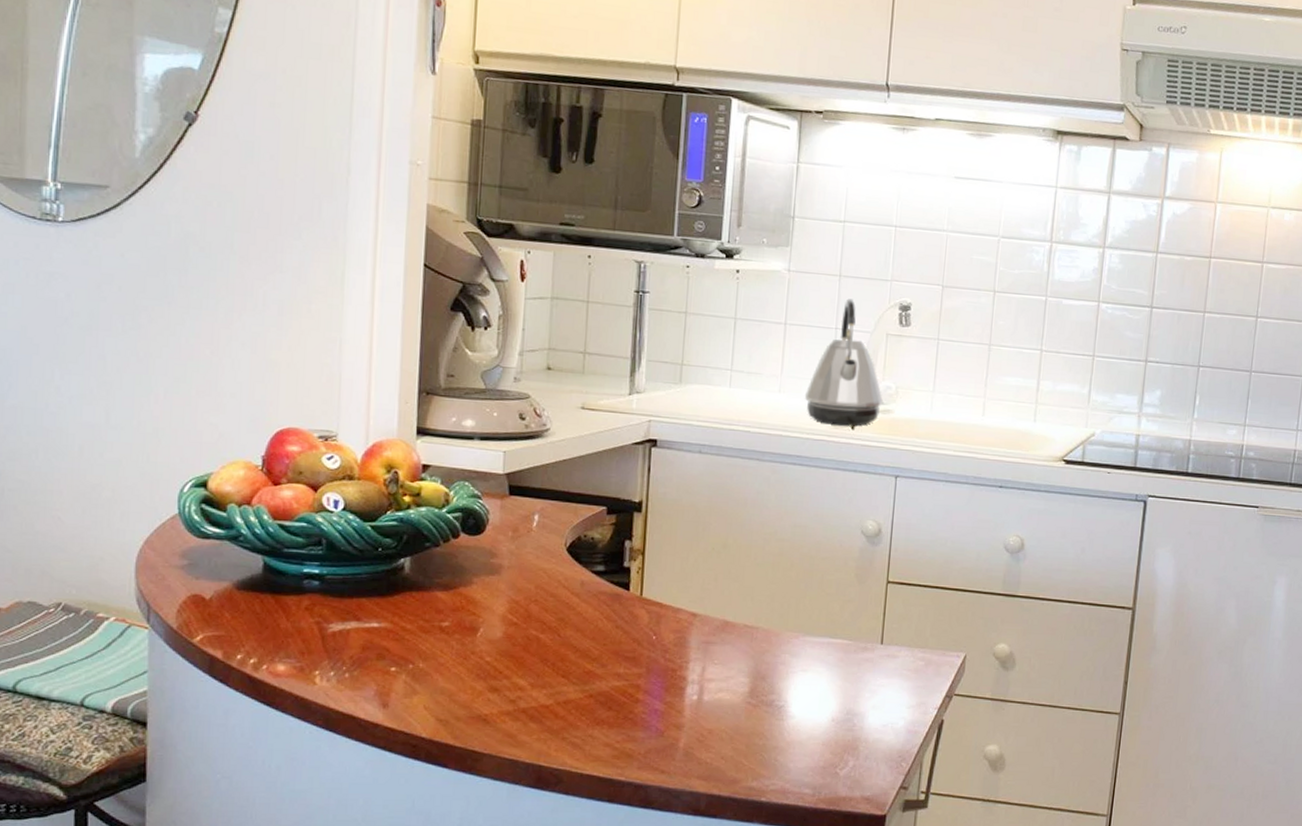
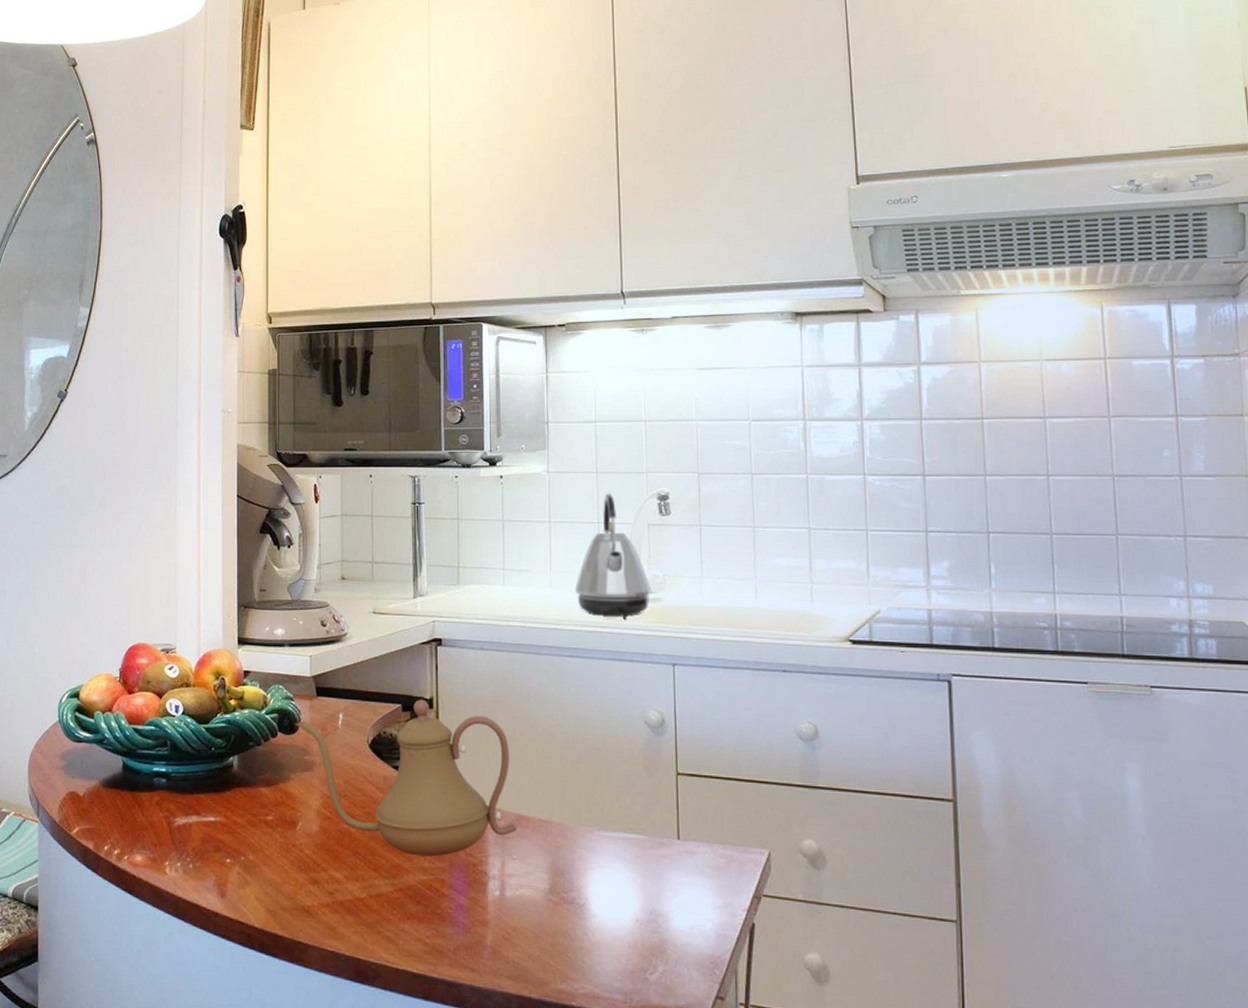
teapot: none [481,502,721,663] -> present [294,699,517,857]

